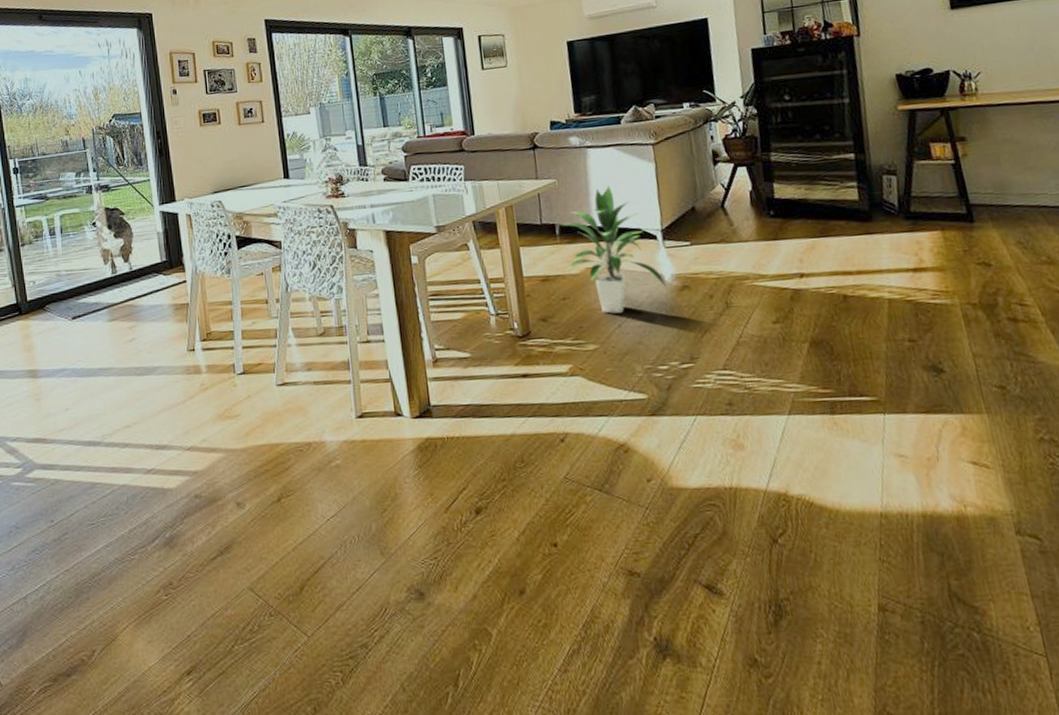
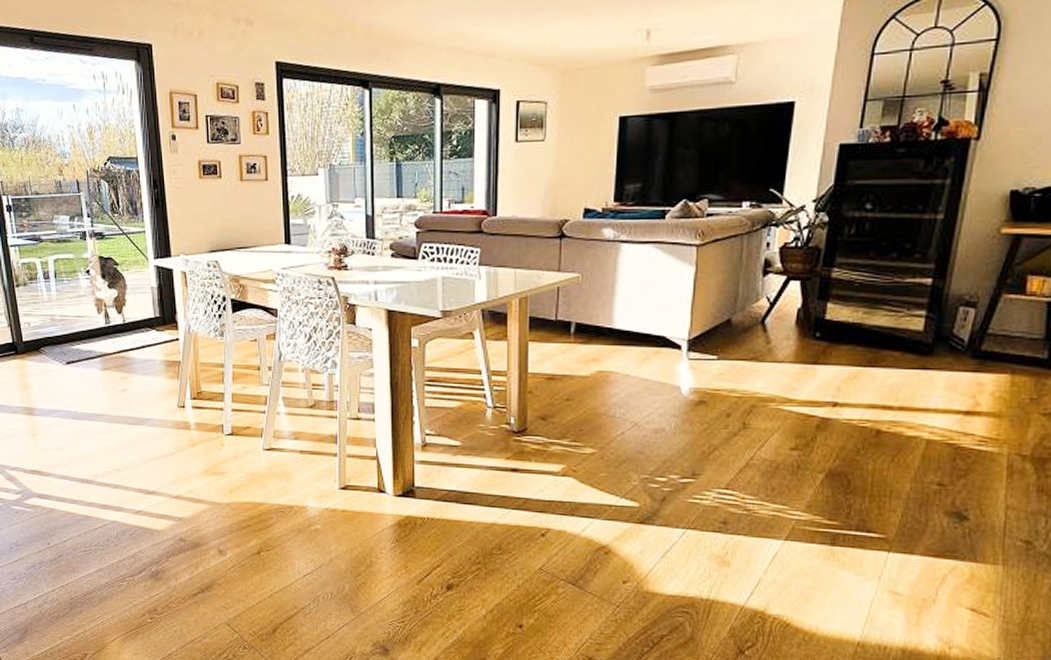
indoor plant: present [562,185,668,314] -> none [575,286,683,421]

